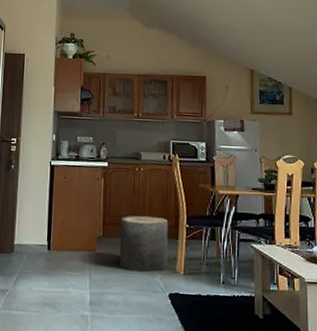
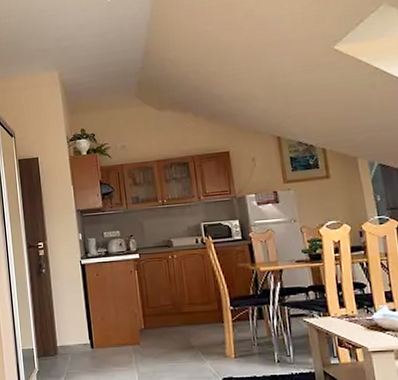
stool: present [119,215,168,273] -> none [160,302,218,361]

